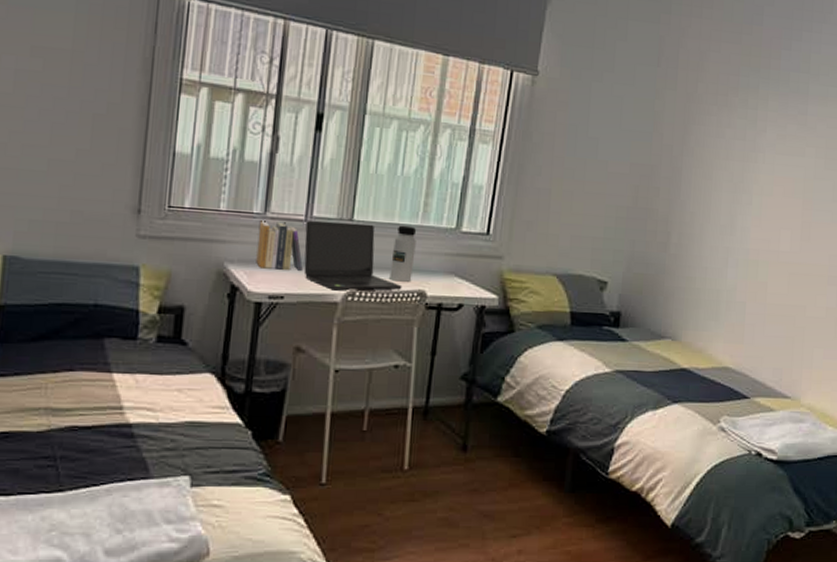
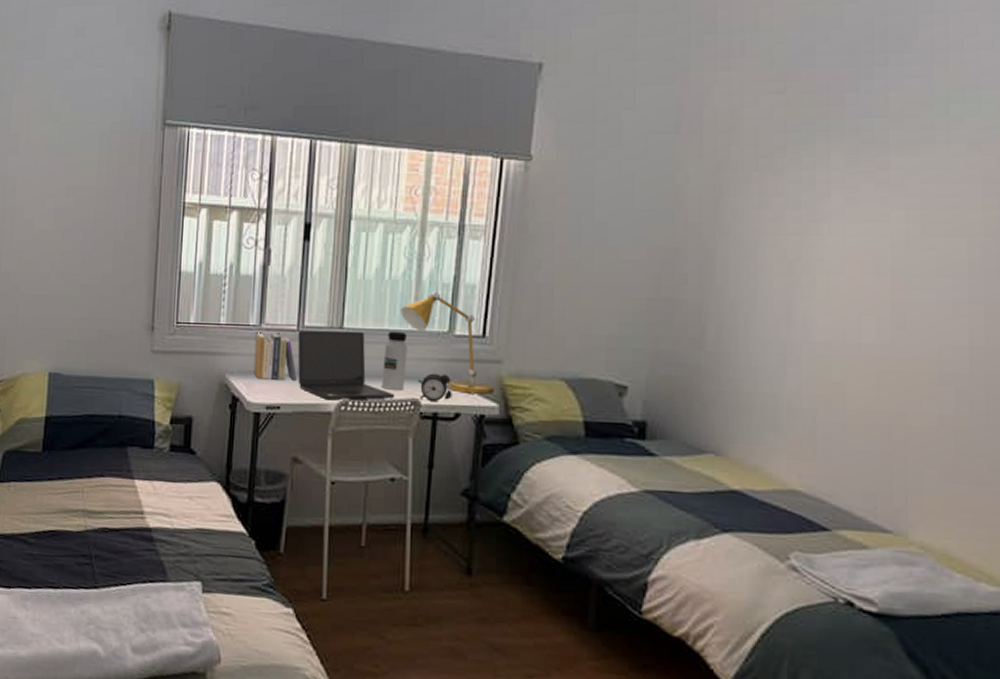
desk lamp: none [411,189,496,287] -> present [401,291,495,394]
alarm clock: none [424,266,457,294] -> present [417,373,452,402]

